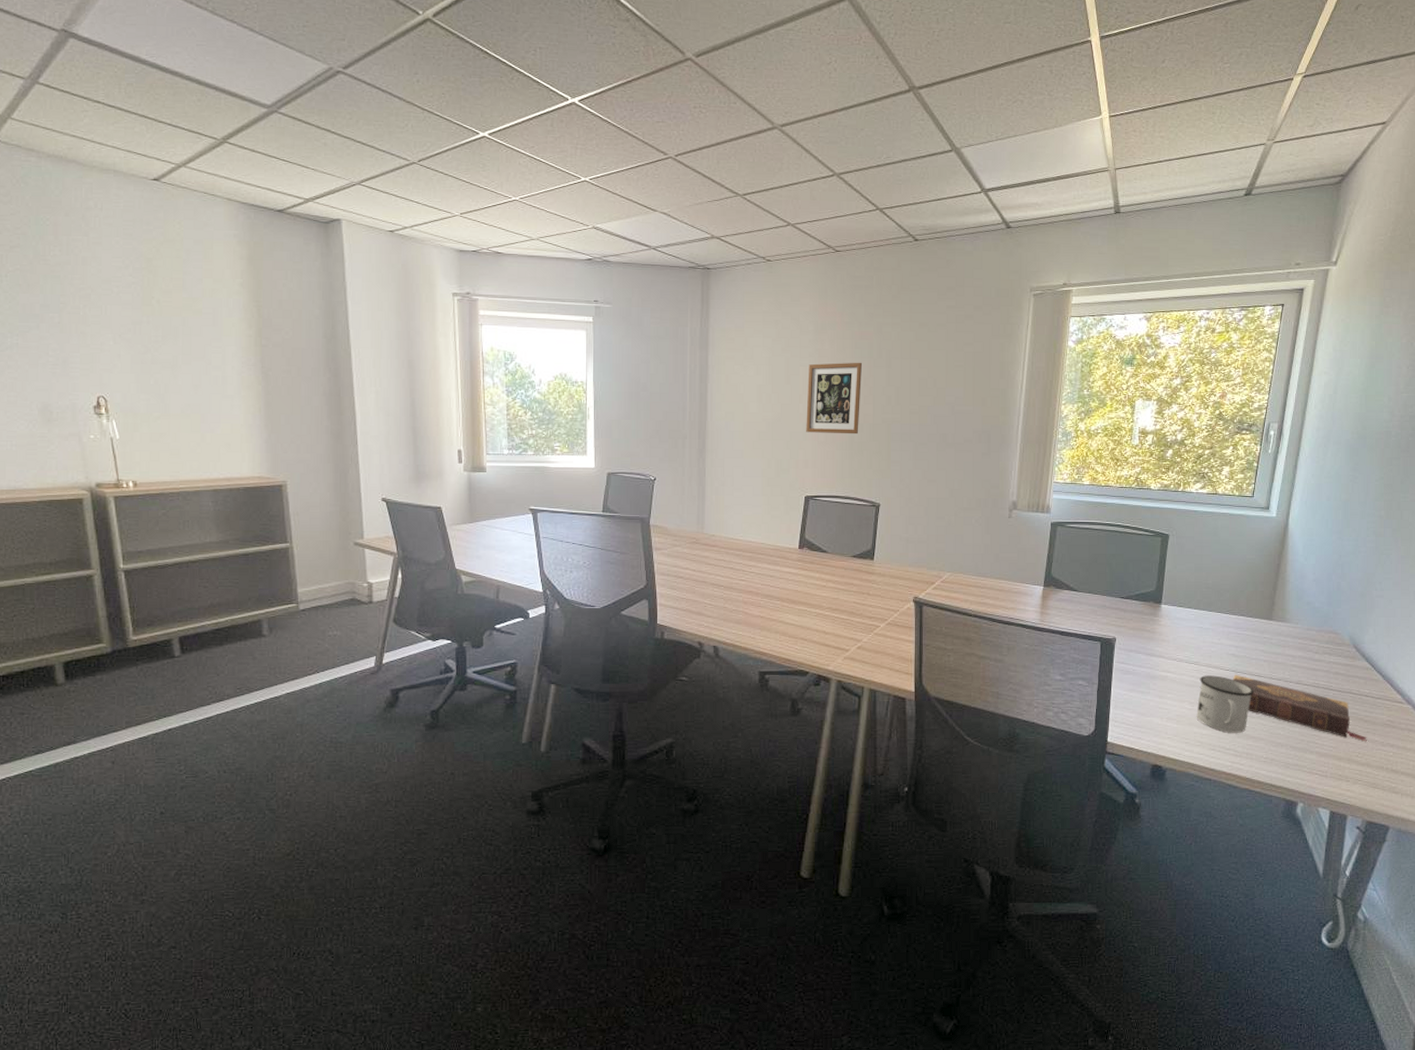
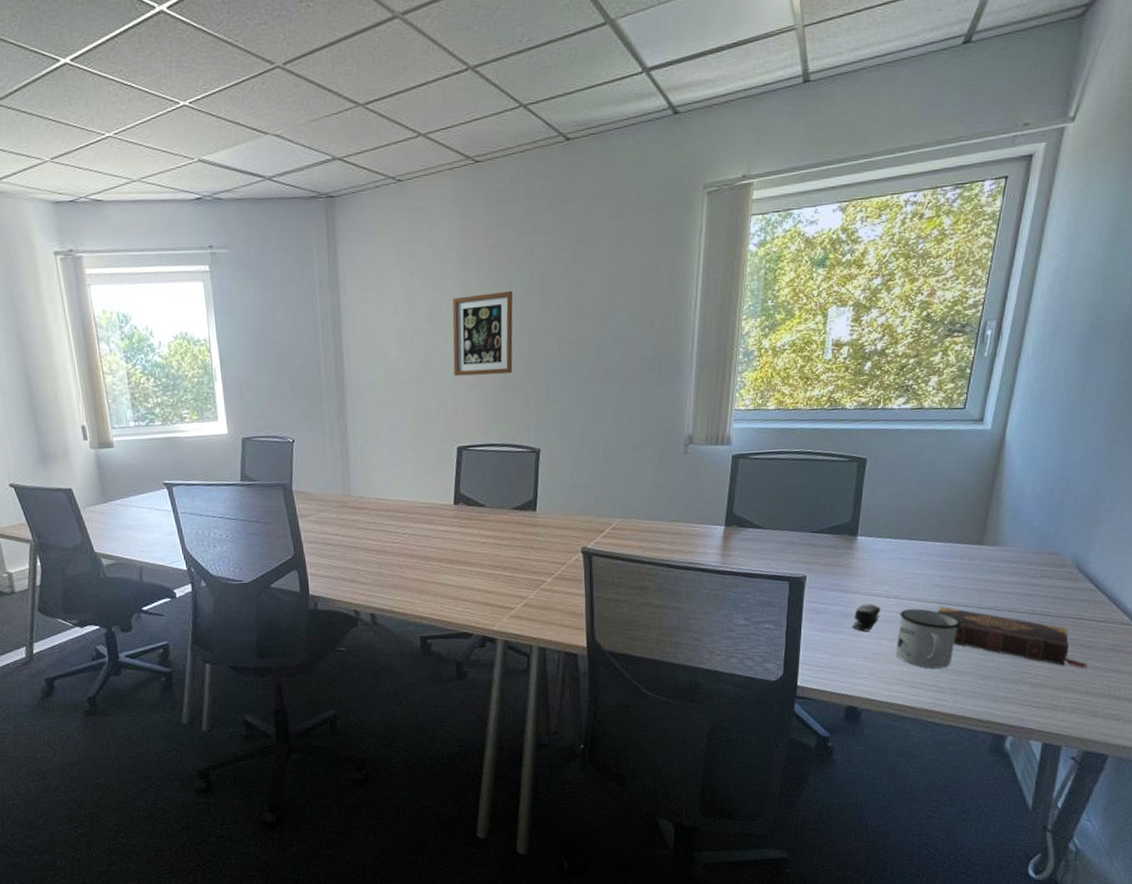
stapler: none [1157,668,1182,694] -> present [852,603,880,632]

